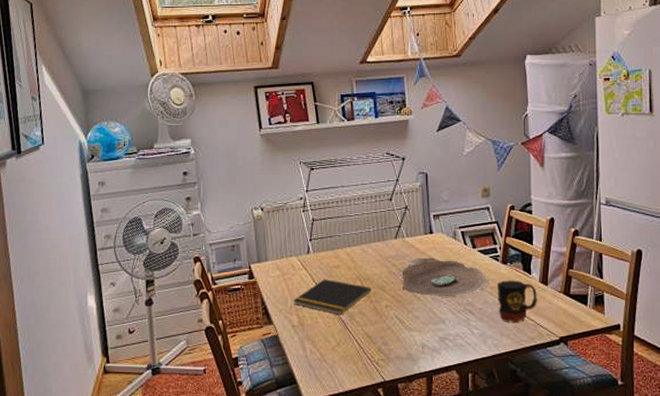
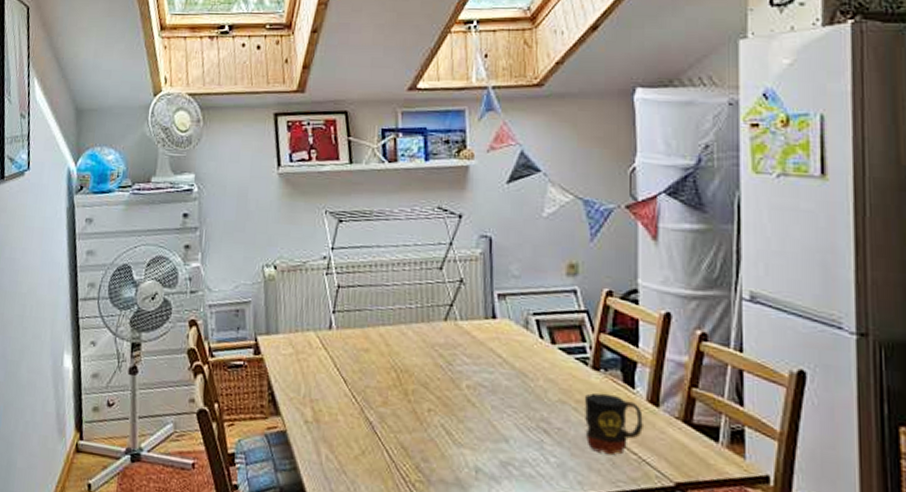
notepad: present [293,279,372,315] -> none [307,365,411,415]
decorative bowl: present [402,257,489,297] -> none [451,348,574,409]

